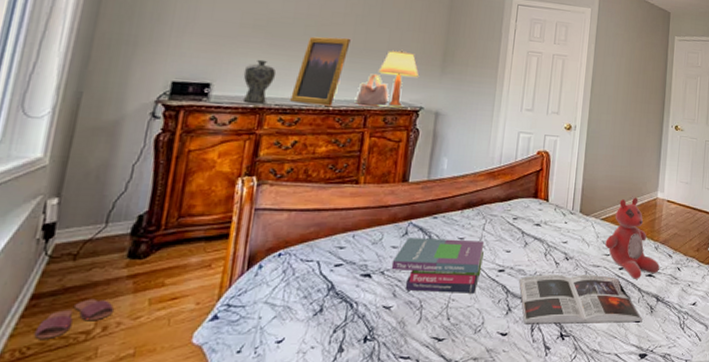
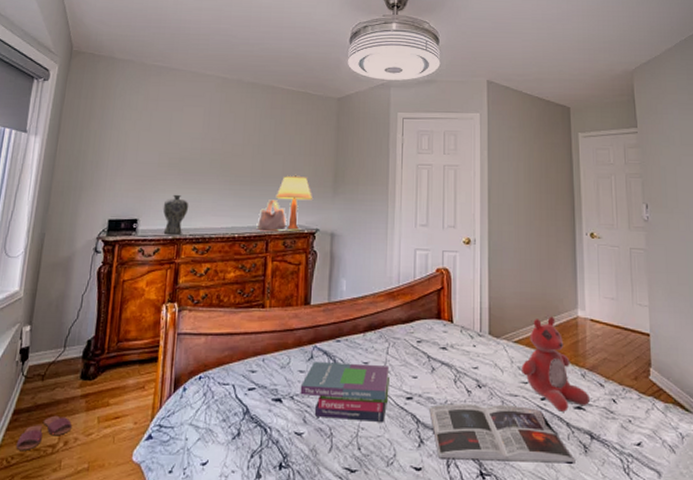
picture frame: present [290,36,351,106] -> none [202,167,250,233]

